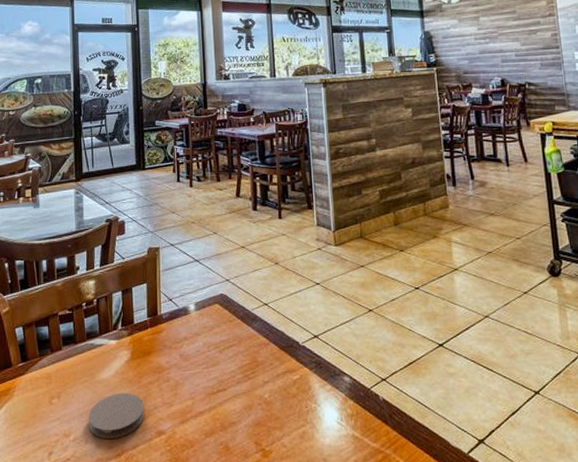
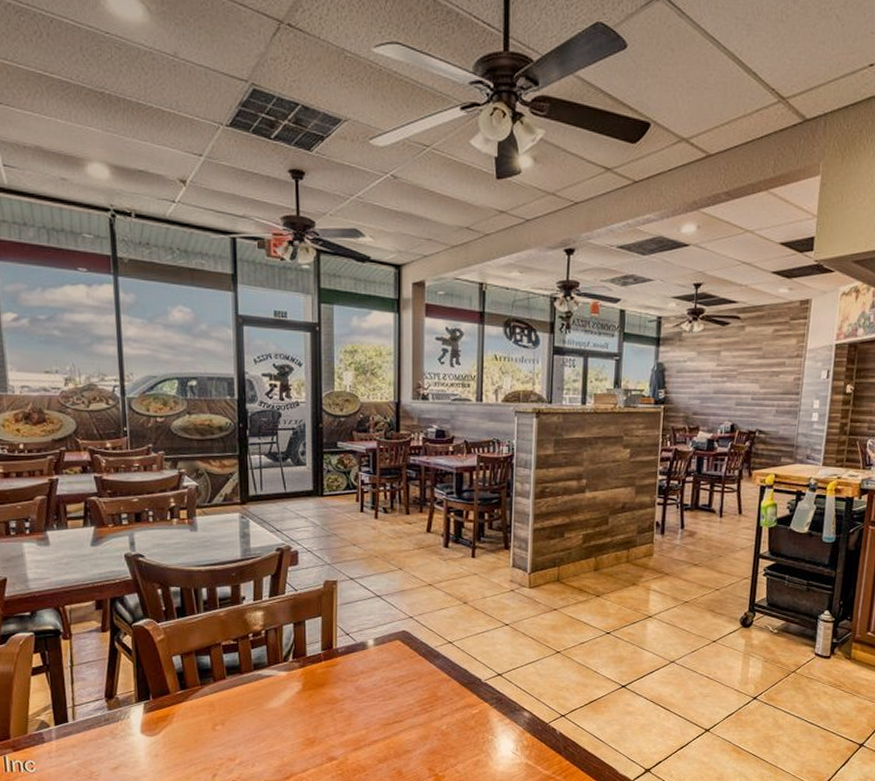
coaster: present [89,392,145,440] -> none [256,721,316,764]

